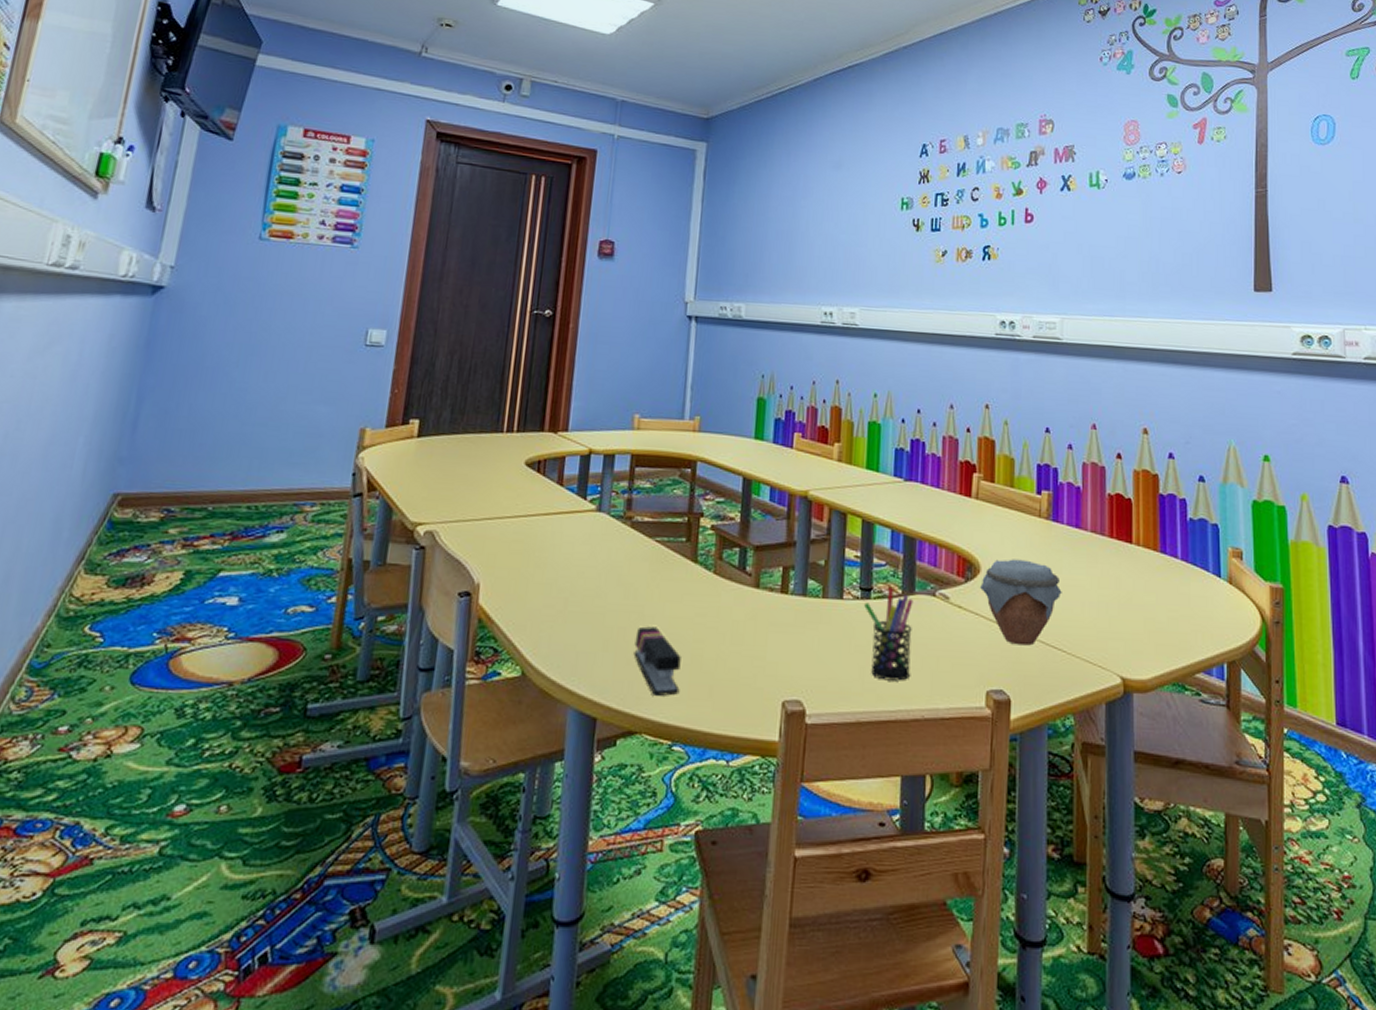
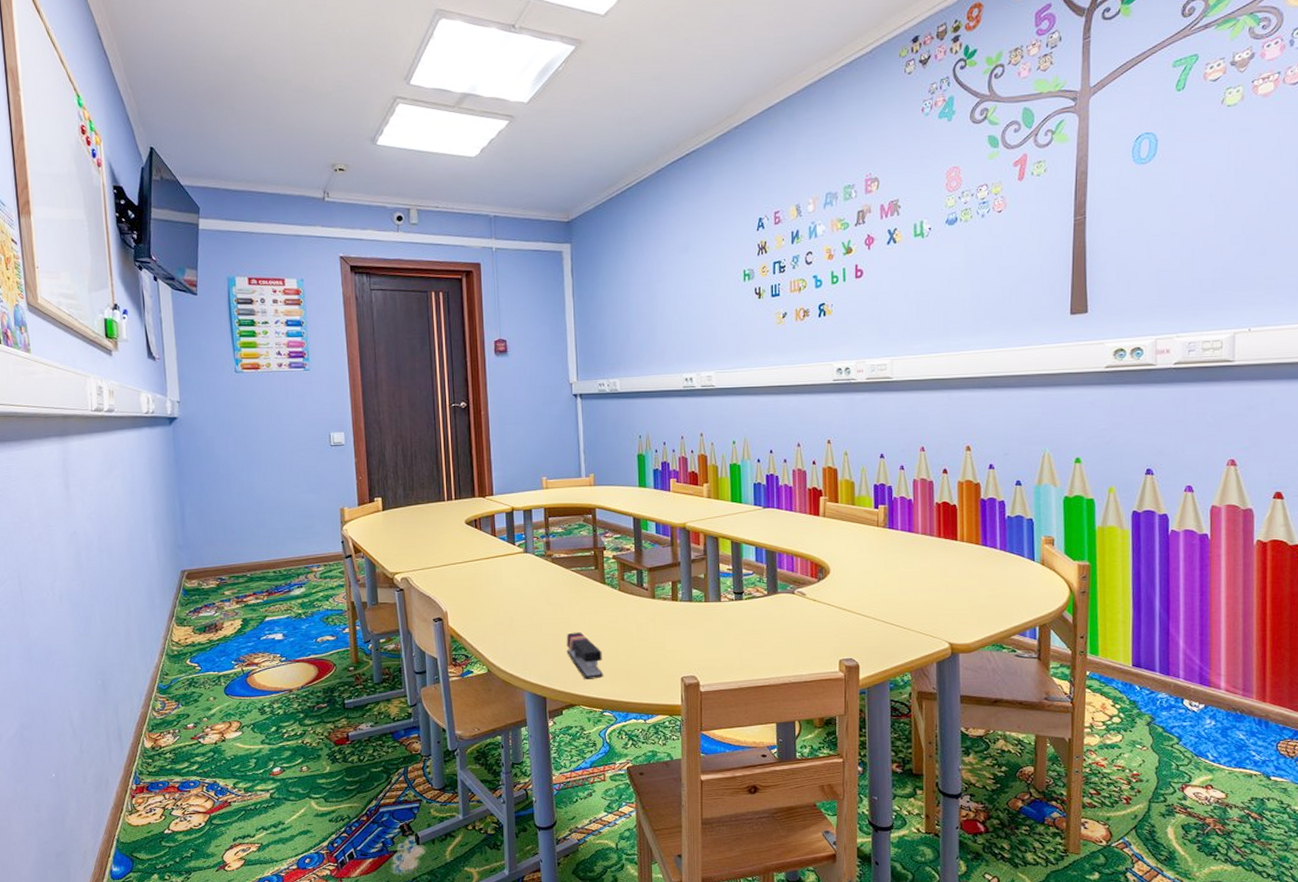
pen holder: present [864,586,913,681] -> none [738,589,778,658]
jar: present [979,559,1062,646] -> none [829,560,898,625]

